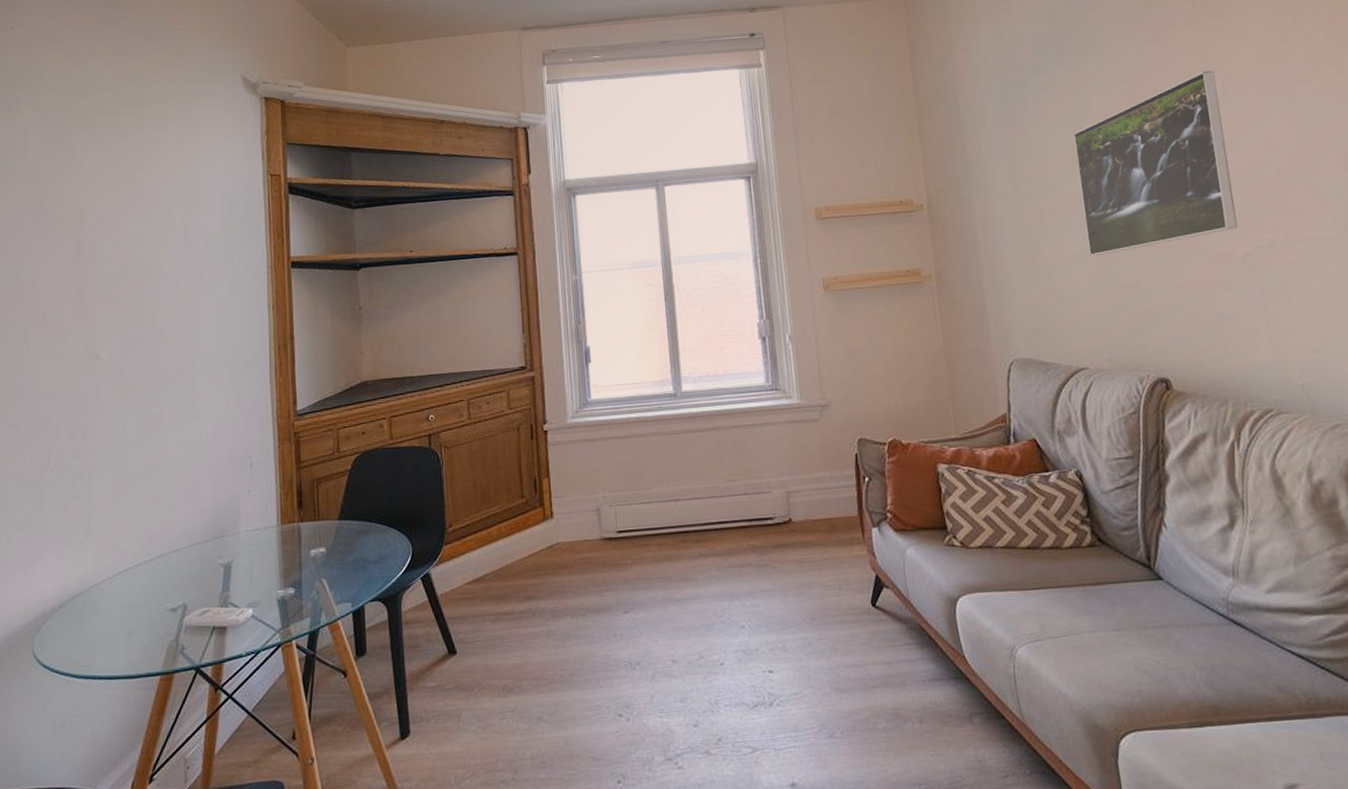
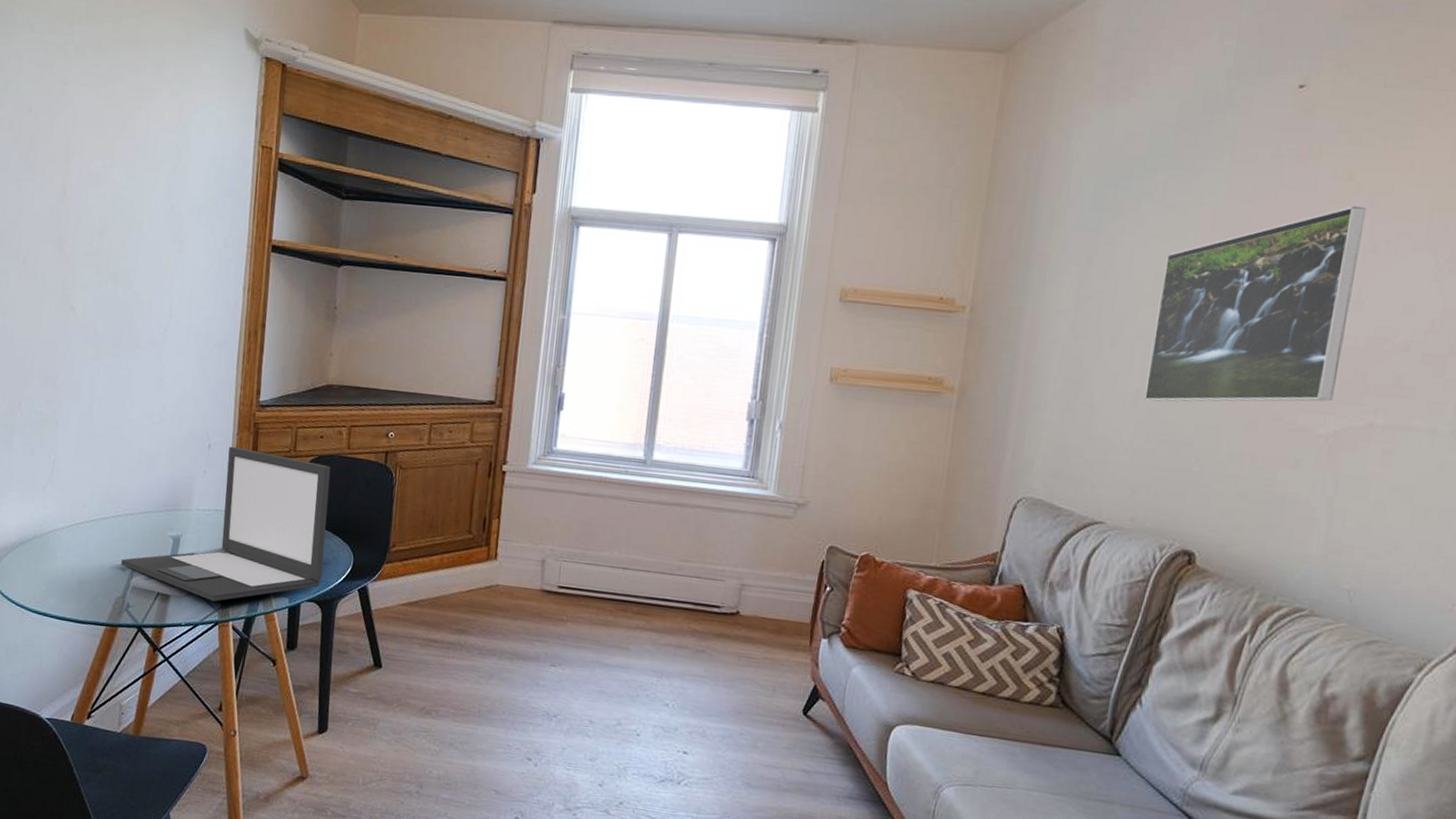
laptop: none [171,459,383,623] -> present [121,446,331,602]

